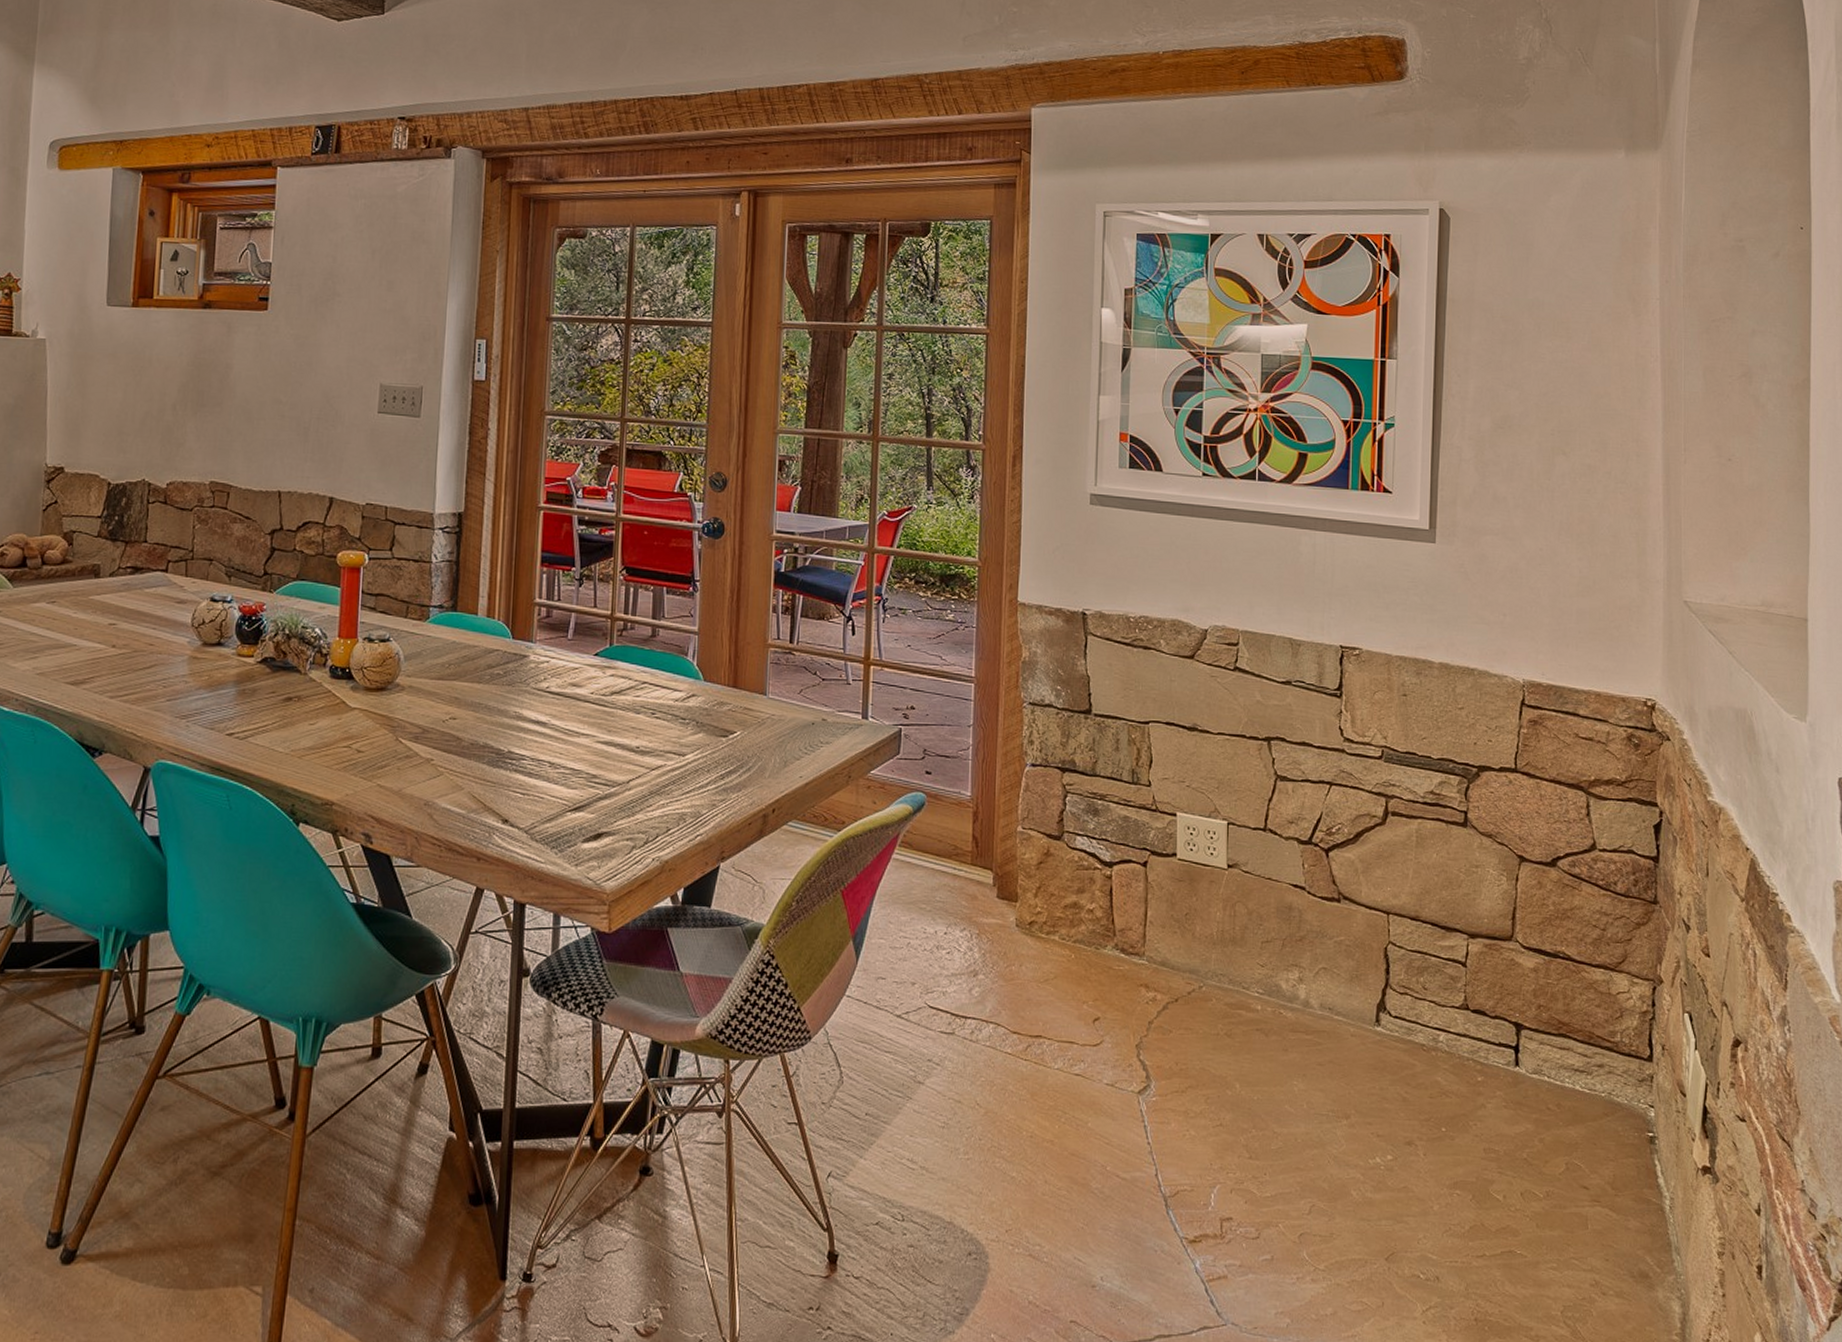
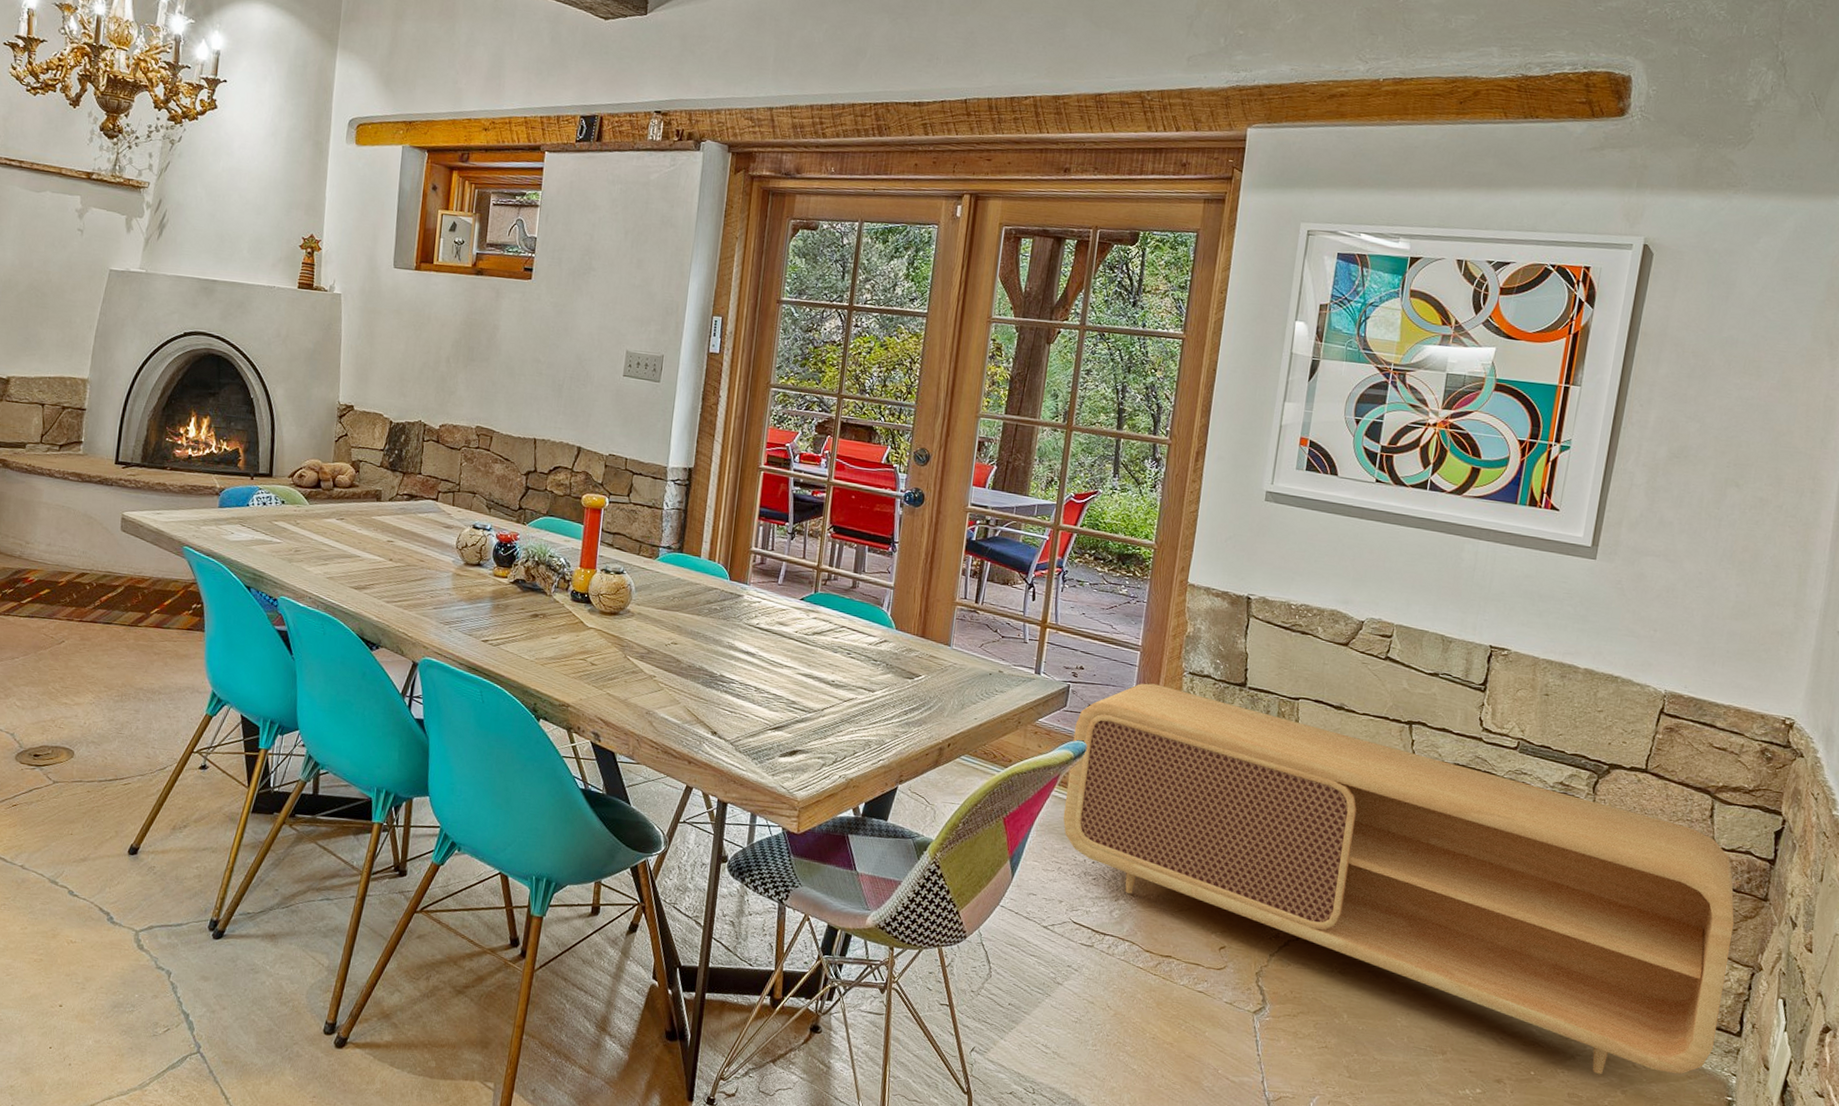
tv stand: none [907,719,1628,1123] -> present [1063,683,1735,1075]

